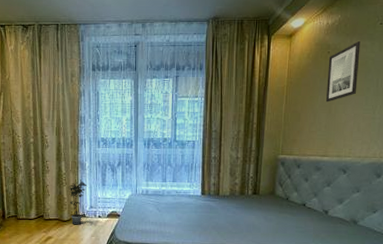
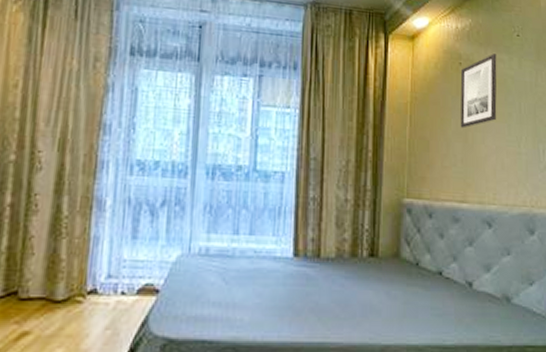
potted plant: present [68,179,87,225] -> none [69,227,105,309]

